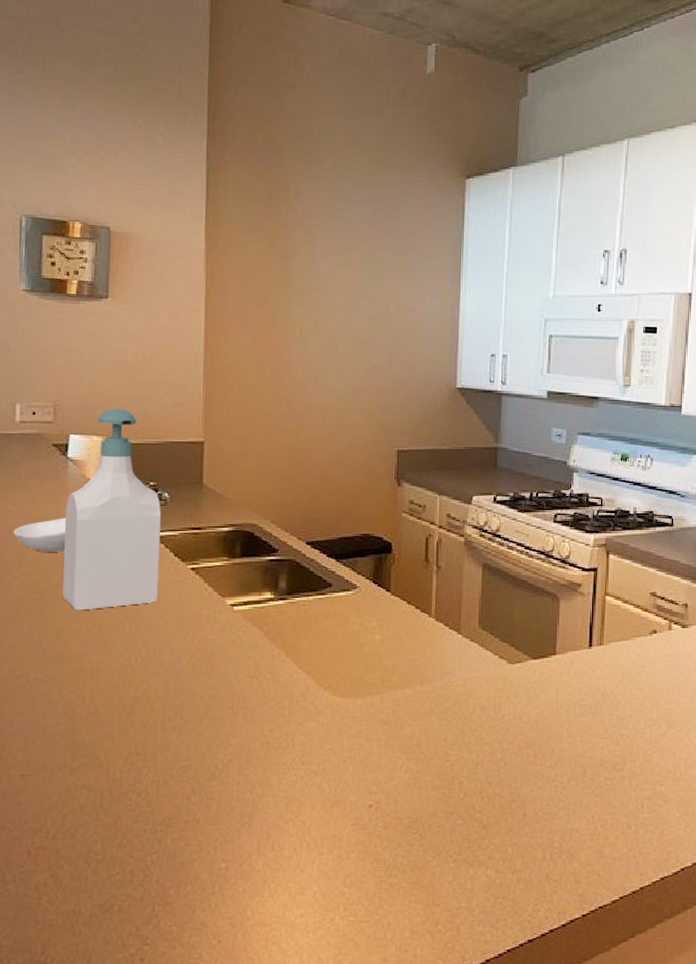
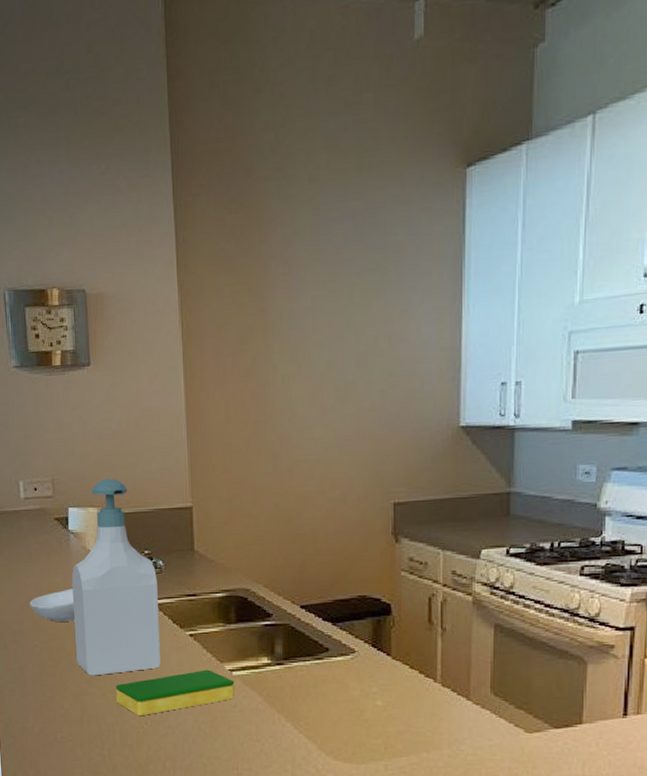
dish sponge: none [104,604,236,654] -> present [116,669,235,717]

